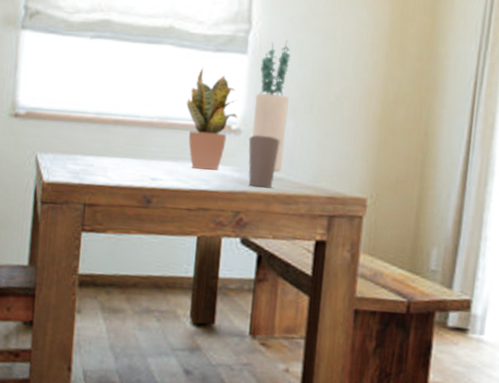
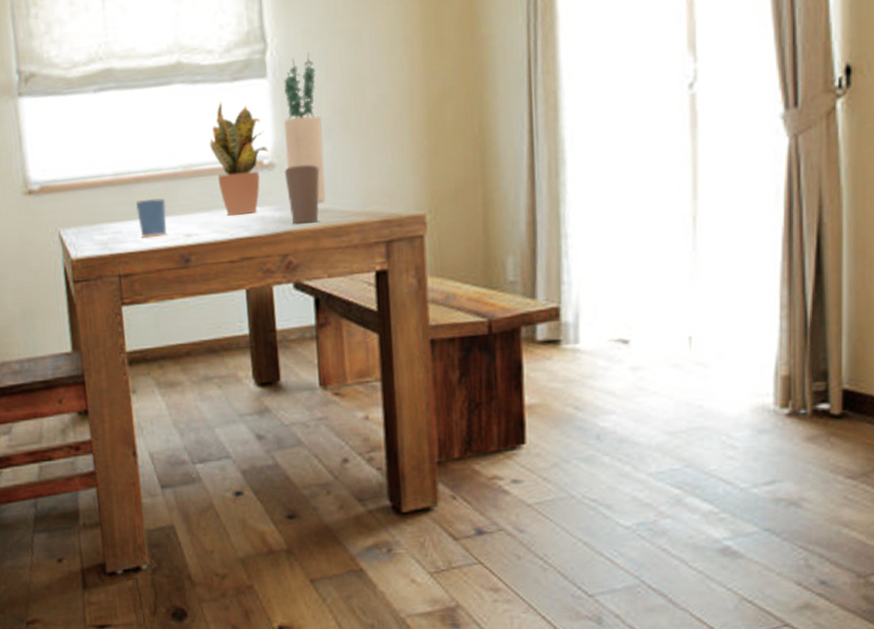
mug: none [110,140,138,175] -> present [136,198,167,238]

